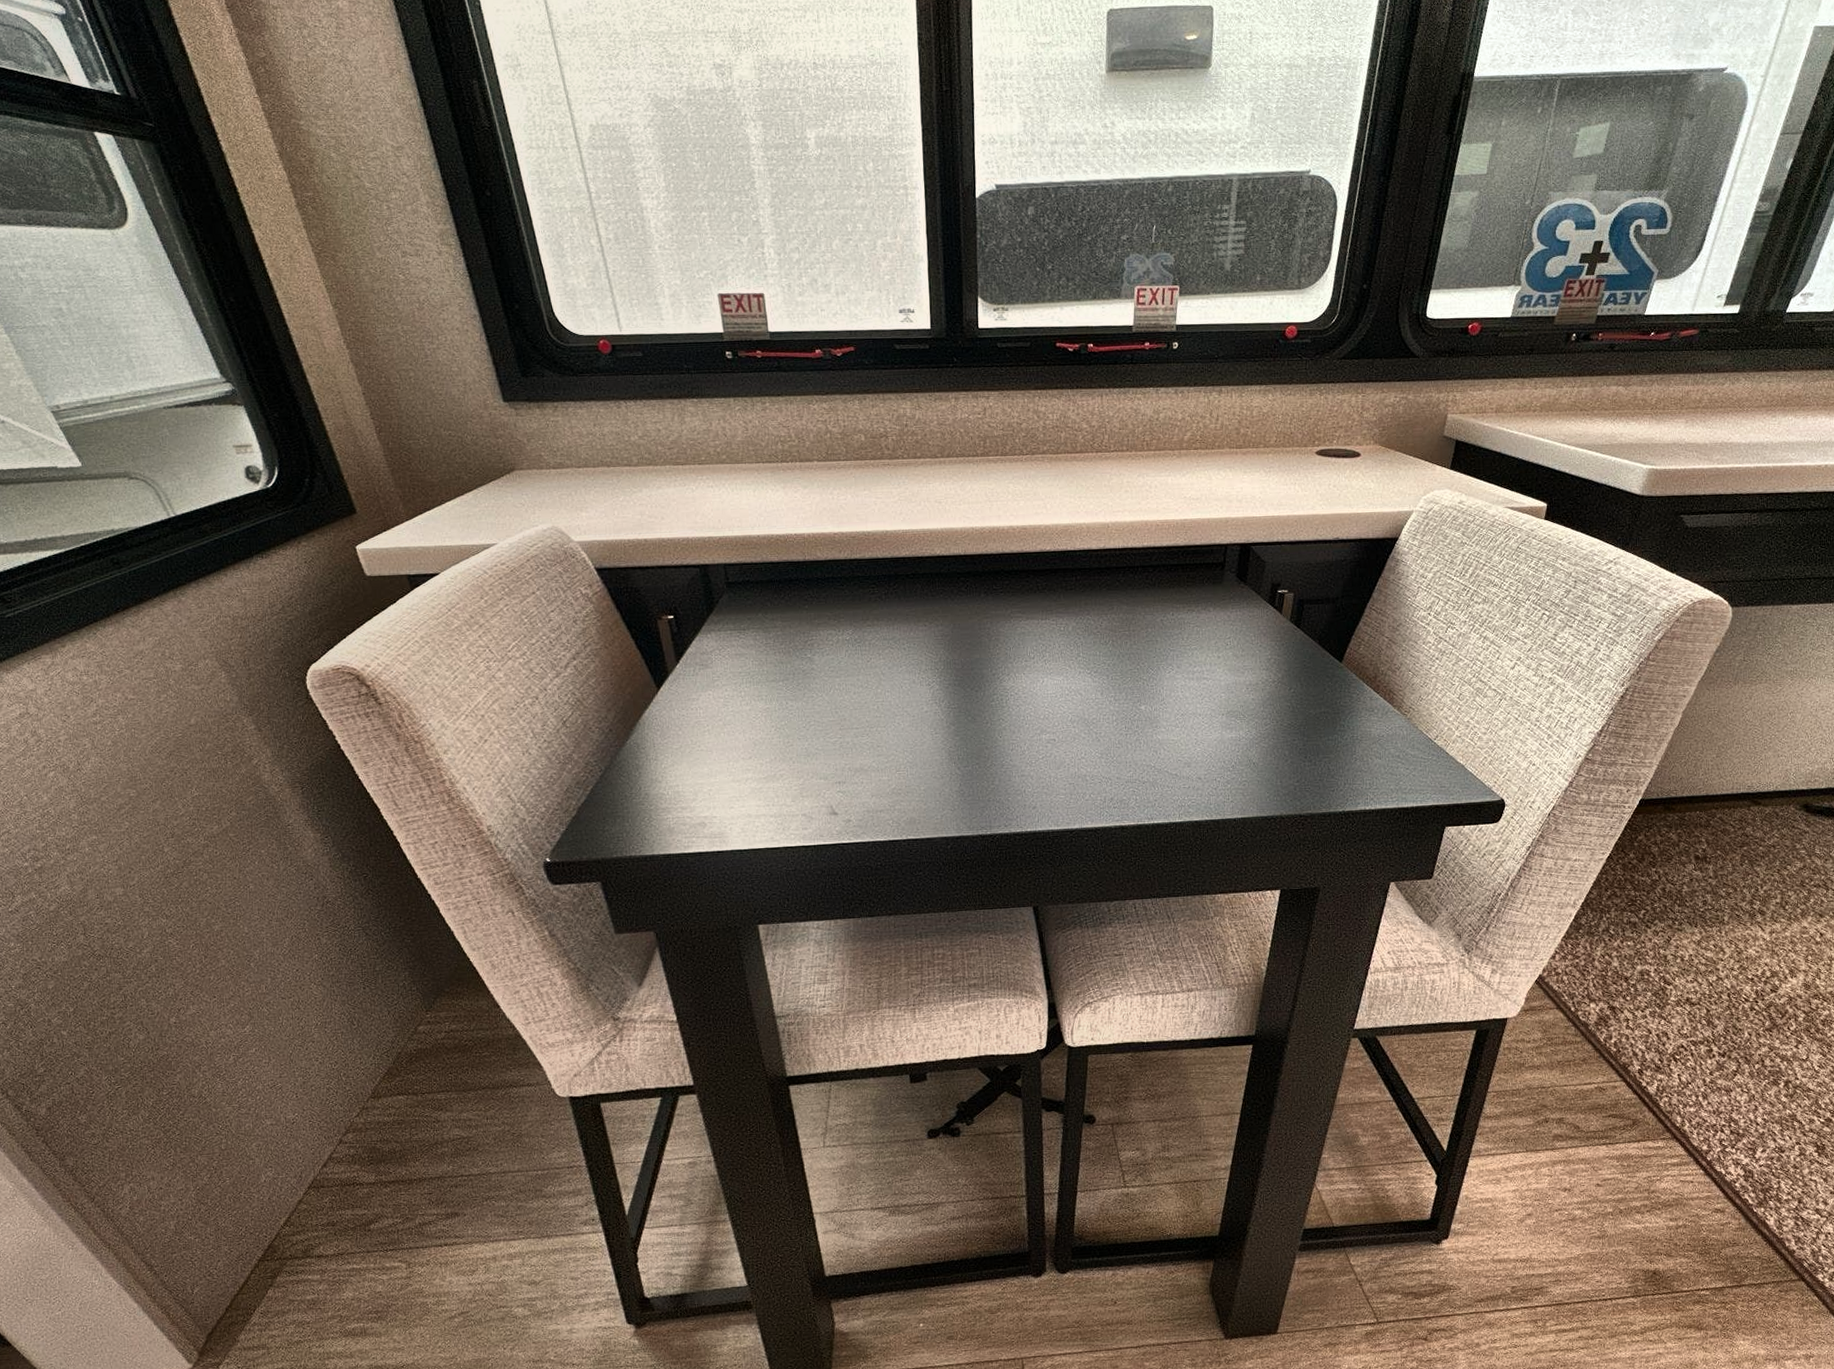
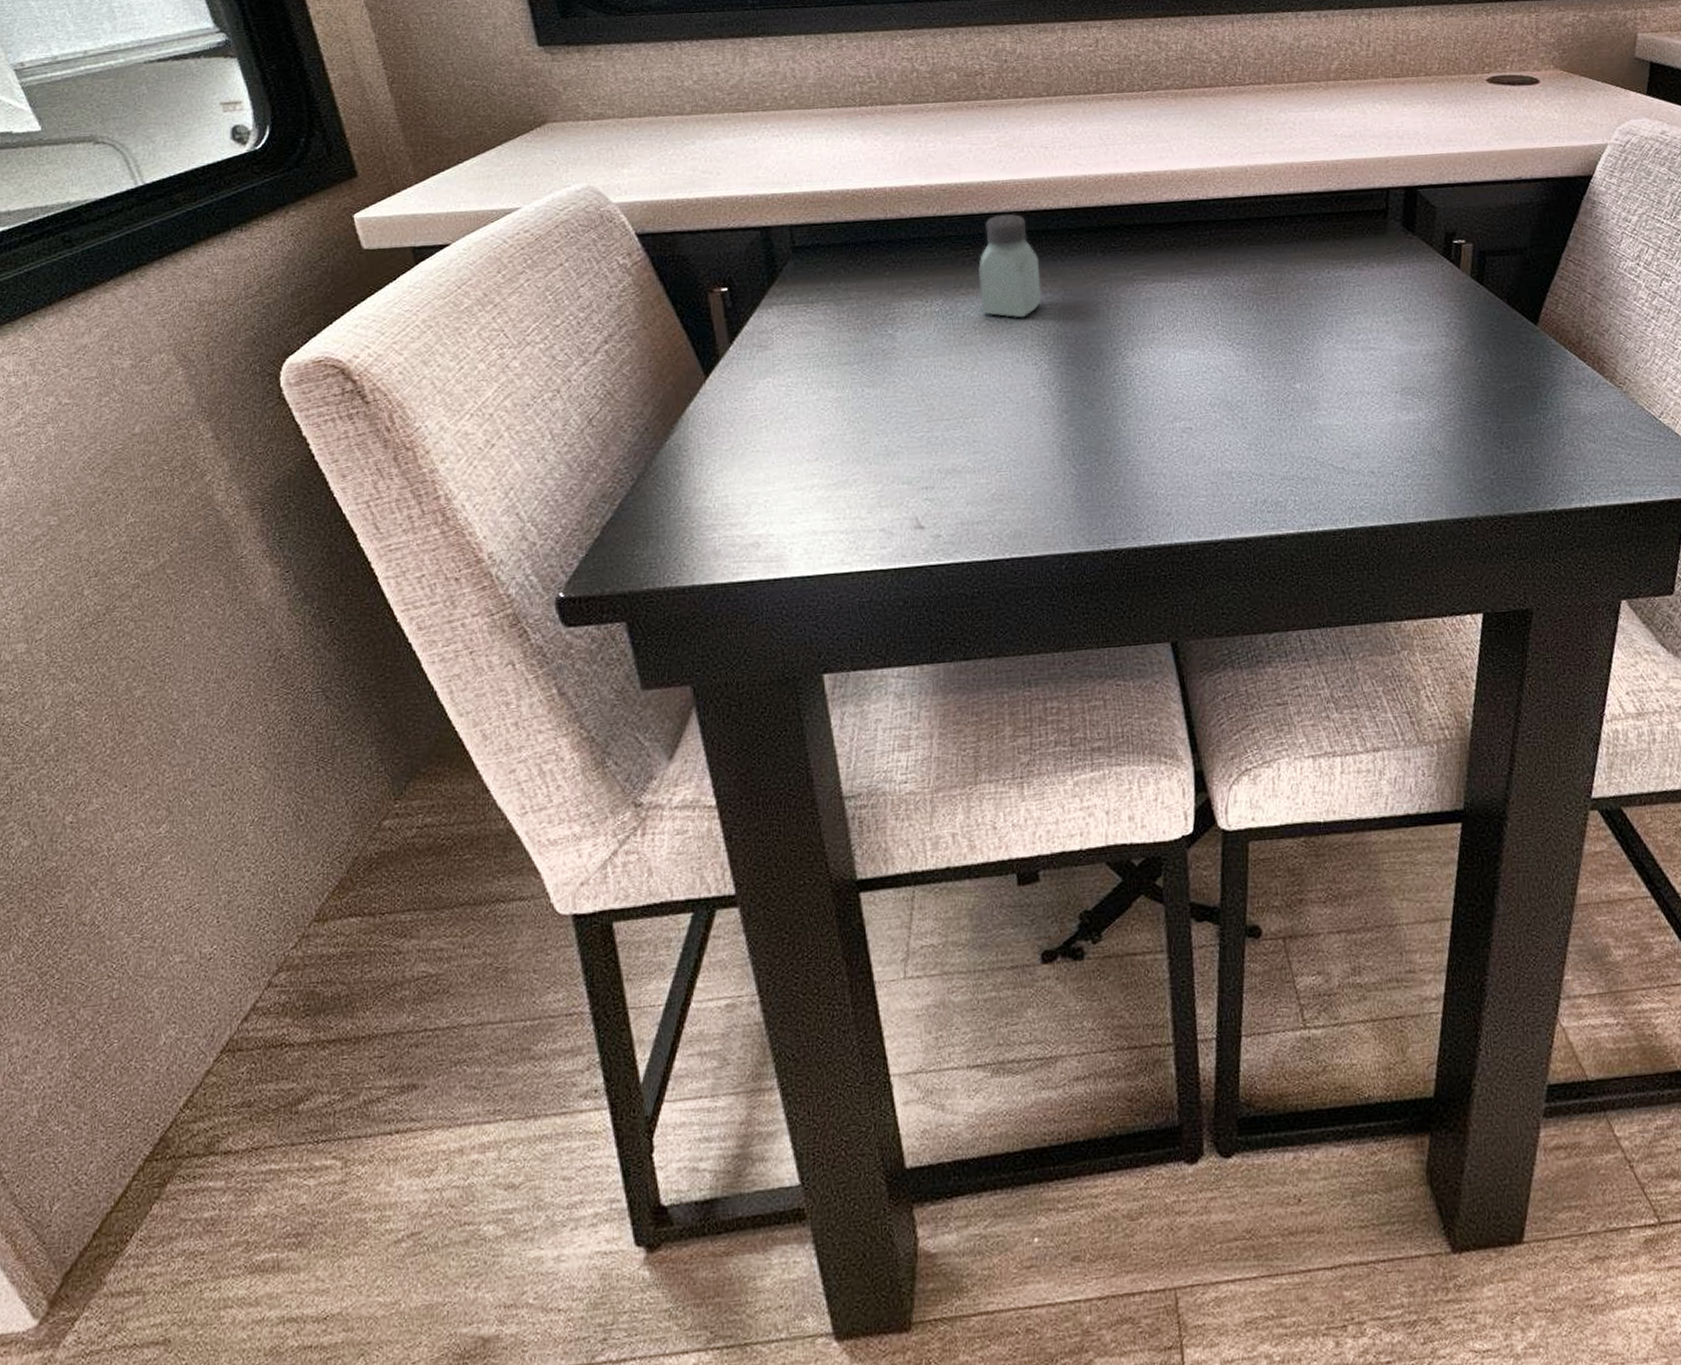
saltshaker: none [882,558,935,647] -> present [978,213,1042,318]

